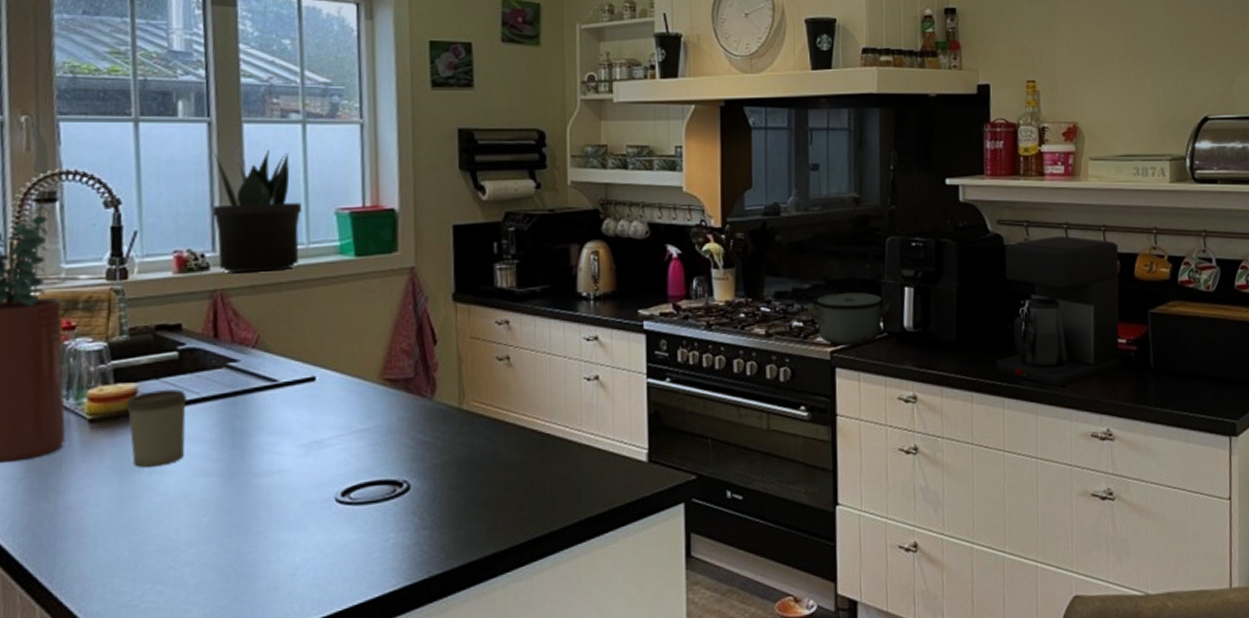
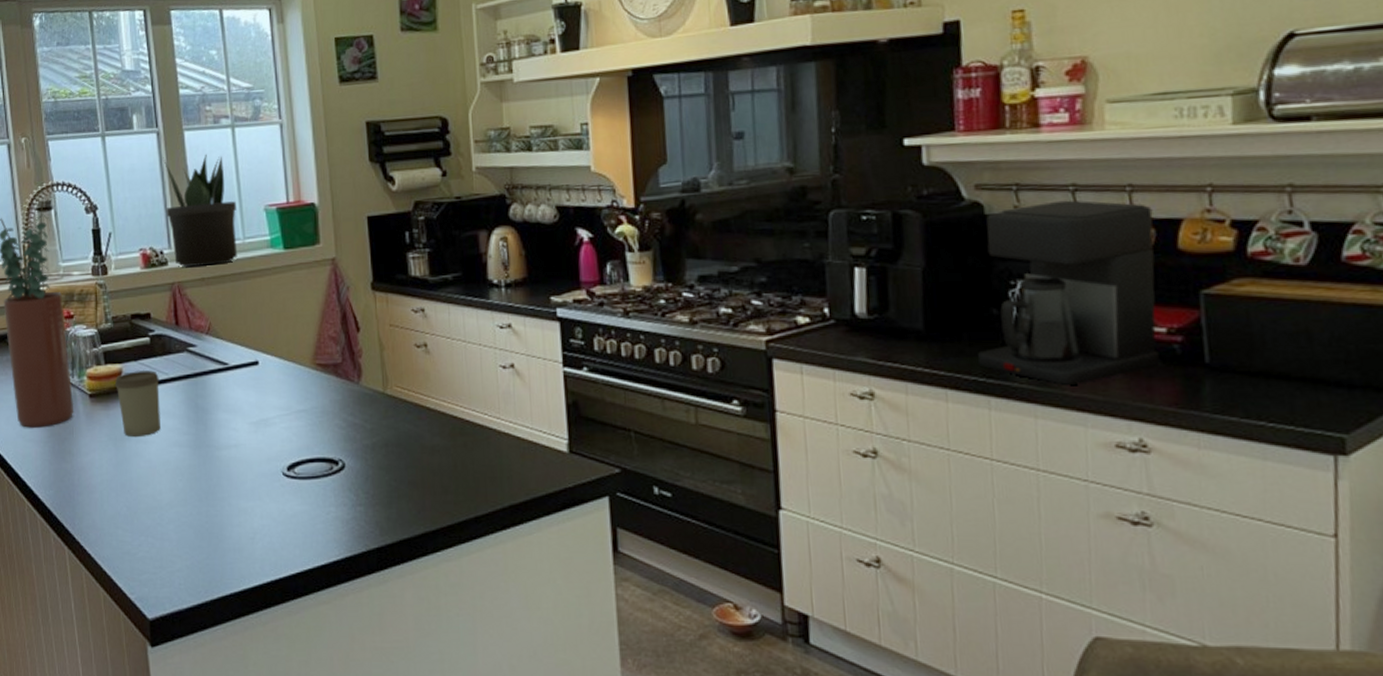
cooking pot: present [806,292,893,345] -> none [734,274,841,334]

